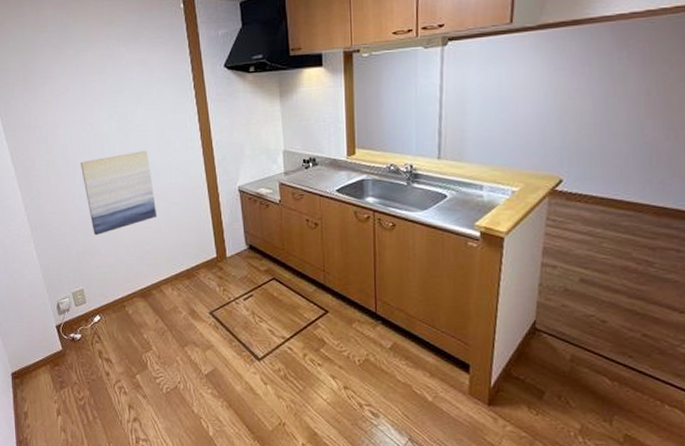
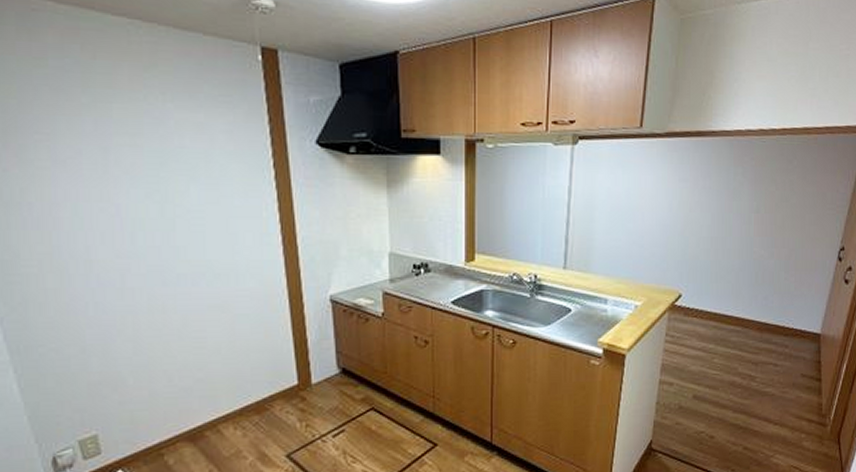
wall art: present [80,151,158,236] -> none [96,246,216,360]

